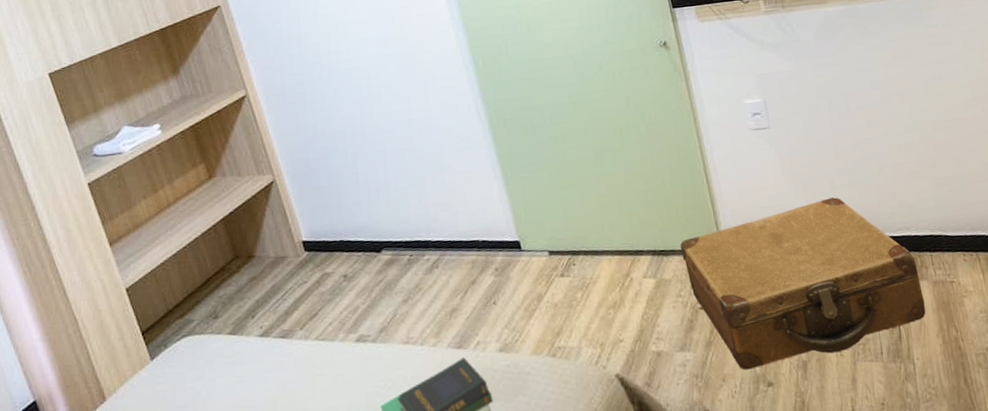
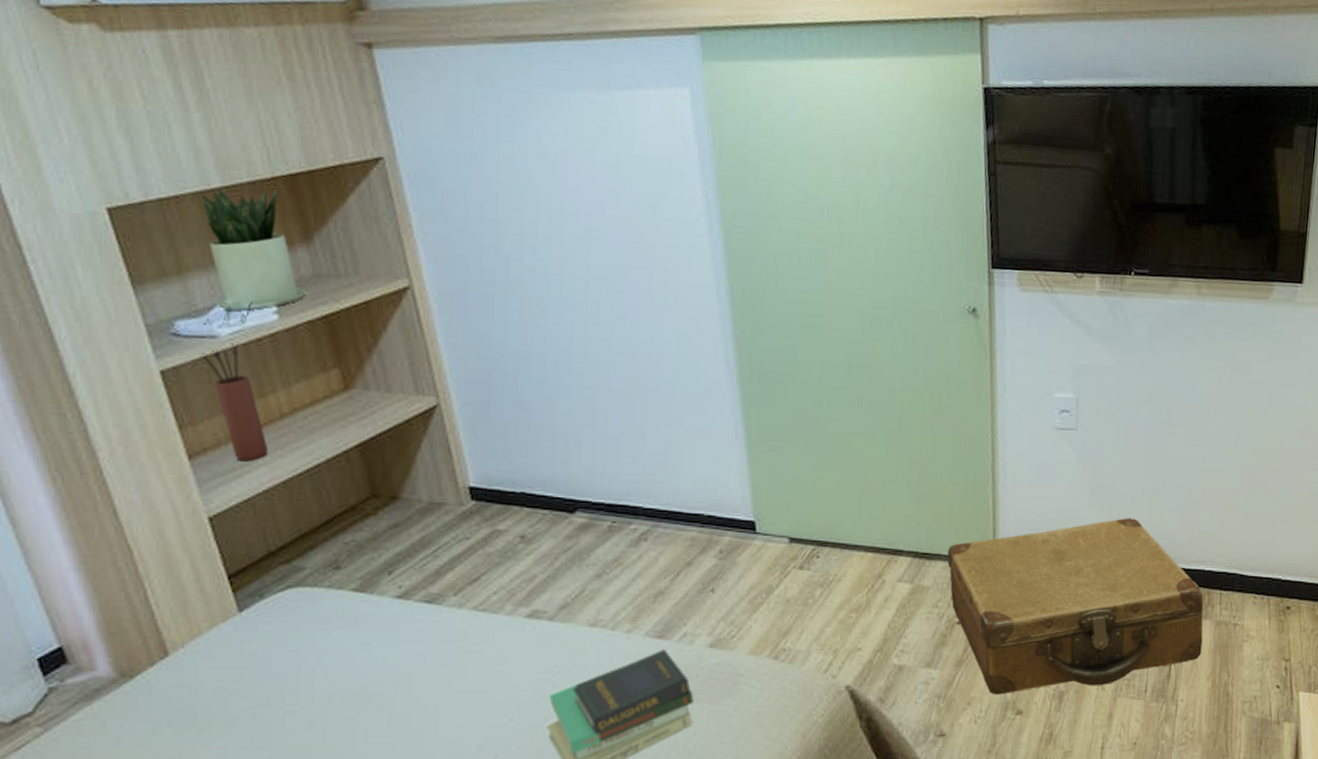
vase: none [92,123,162,243] -> present [171,301,269,462]
planter: none [107,41,178,132] -> present [202,188,306,311]

